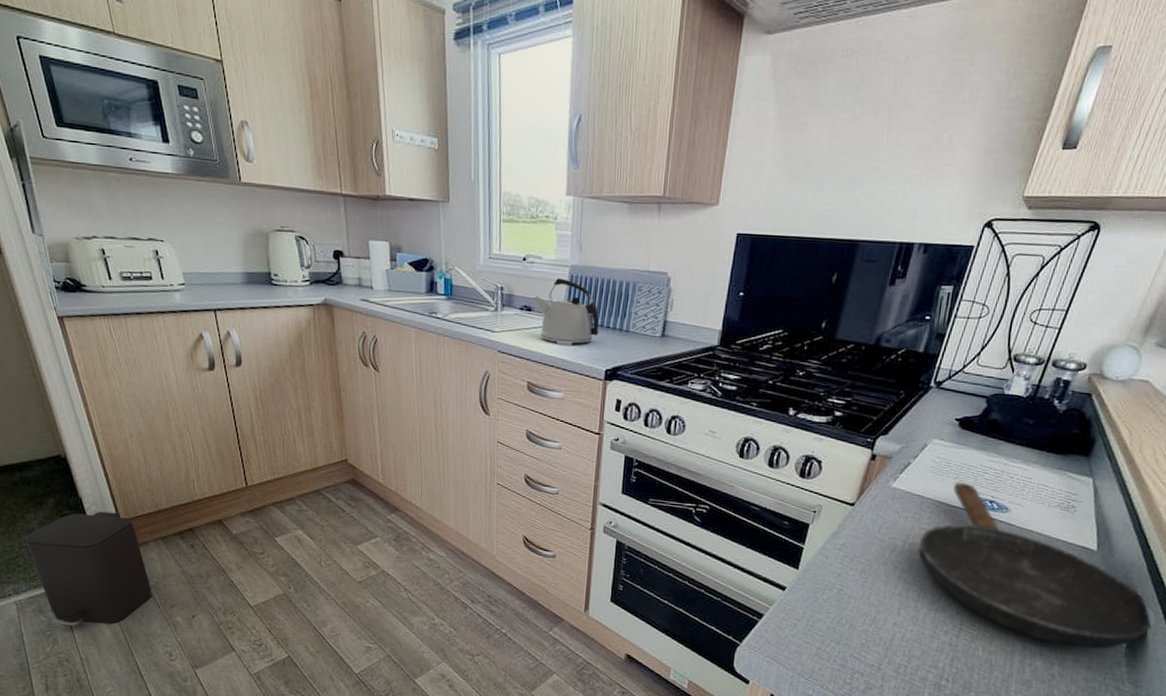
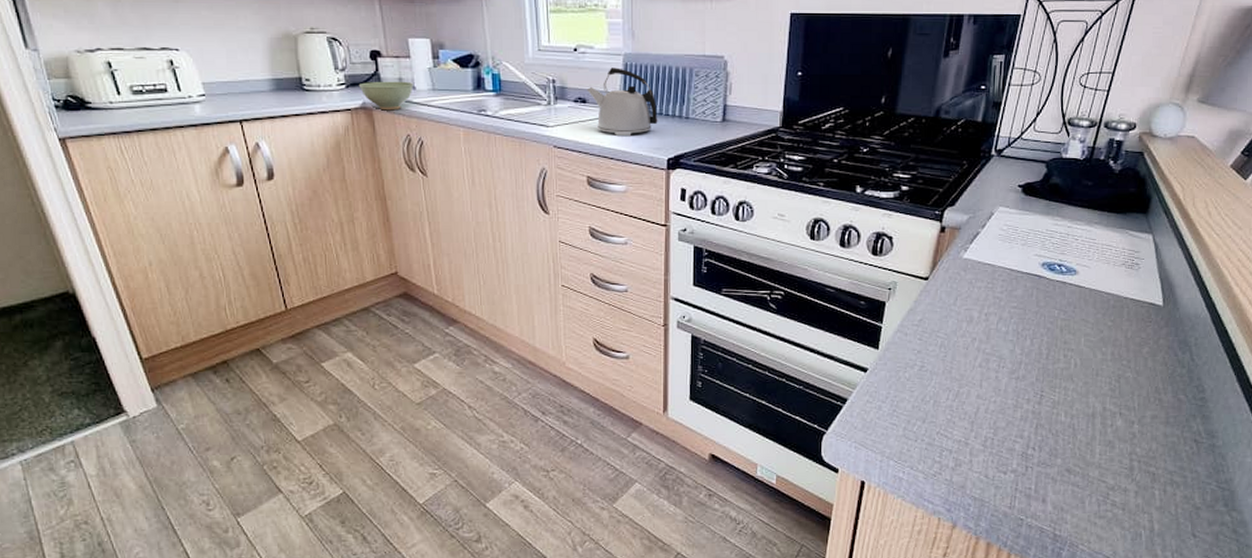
pedal bin: present [24,511,152,626] -> none [28,350,183,483]
bowl: none [321,279,371,308] -> present [358,81,413,111]
frying pan: present [917,482,1153,649] -> none [993,248,1222,405]

